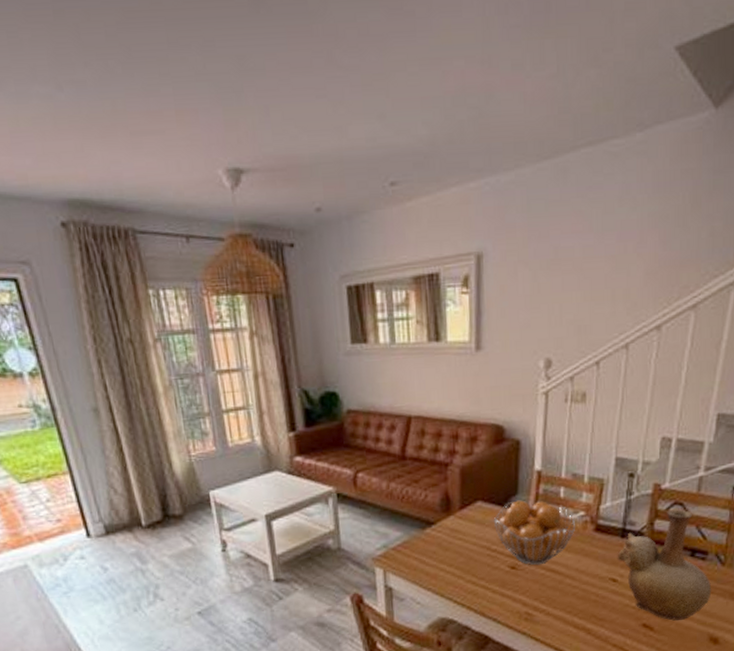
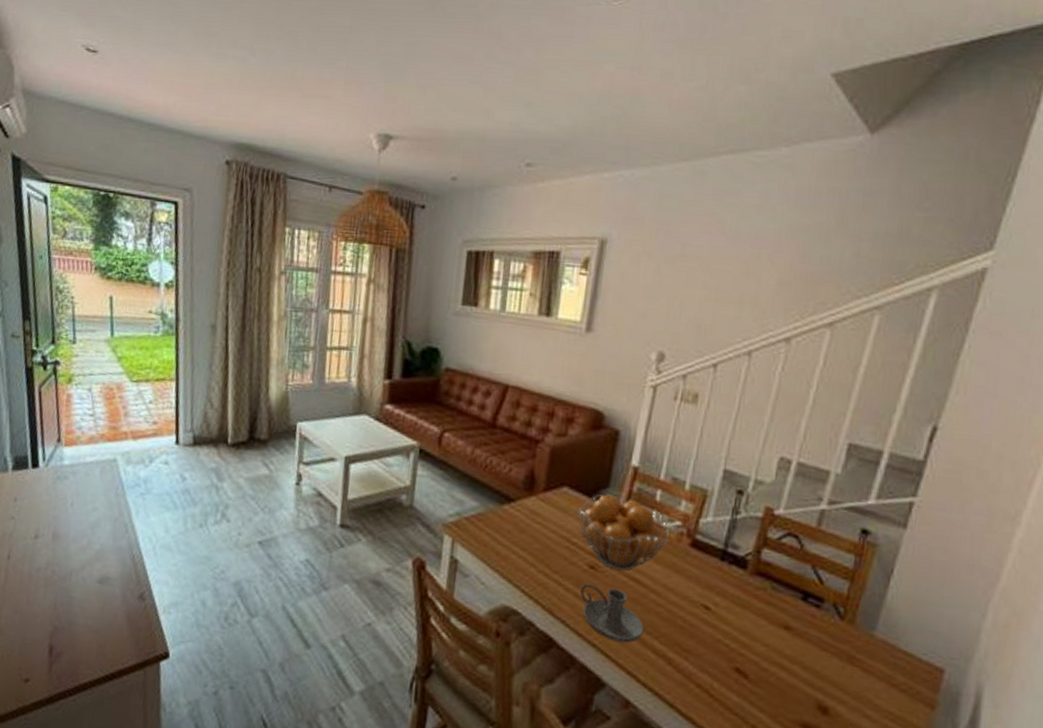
candle holder: none [506,581,564,626] -> present [580,583,644,643]
vase: present [617,509,712,621] -> none [713,540,825,675]

